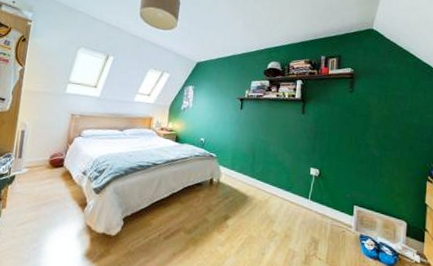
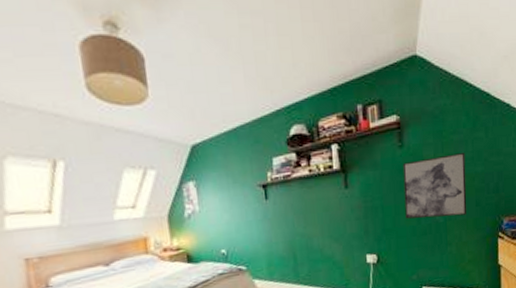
wall art: none [347,104,405,155] -> present [402,153,467,219]

